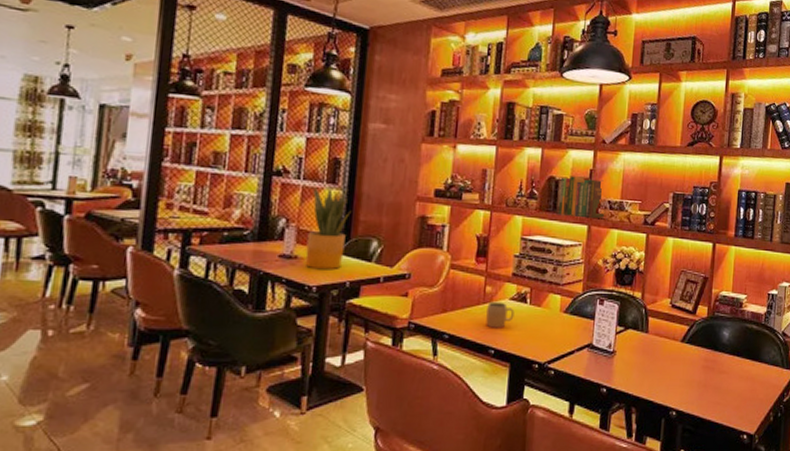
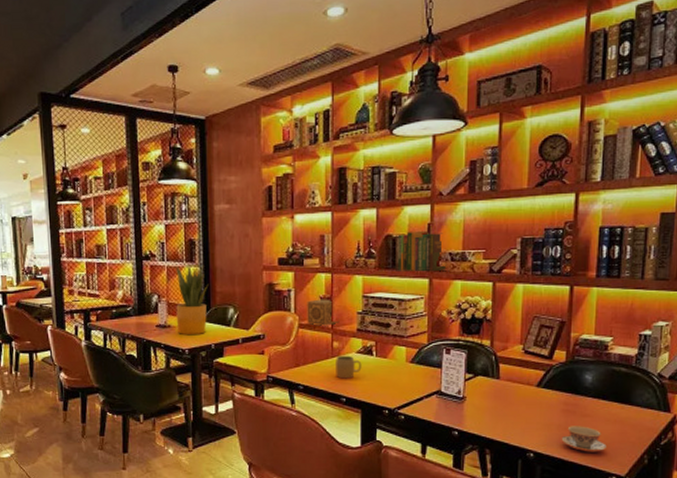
decorative box: none [459,238,495,268] -> present [307,299,340,326]
teacup: none [701,383,739,410] -> present [561,426,607,452]

